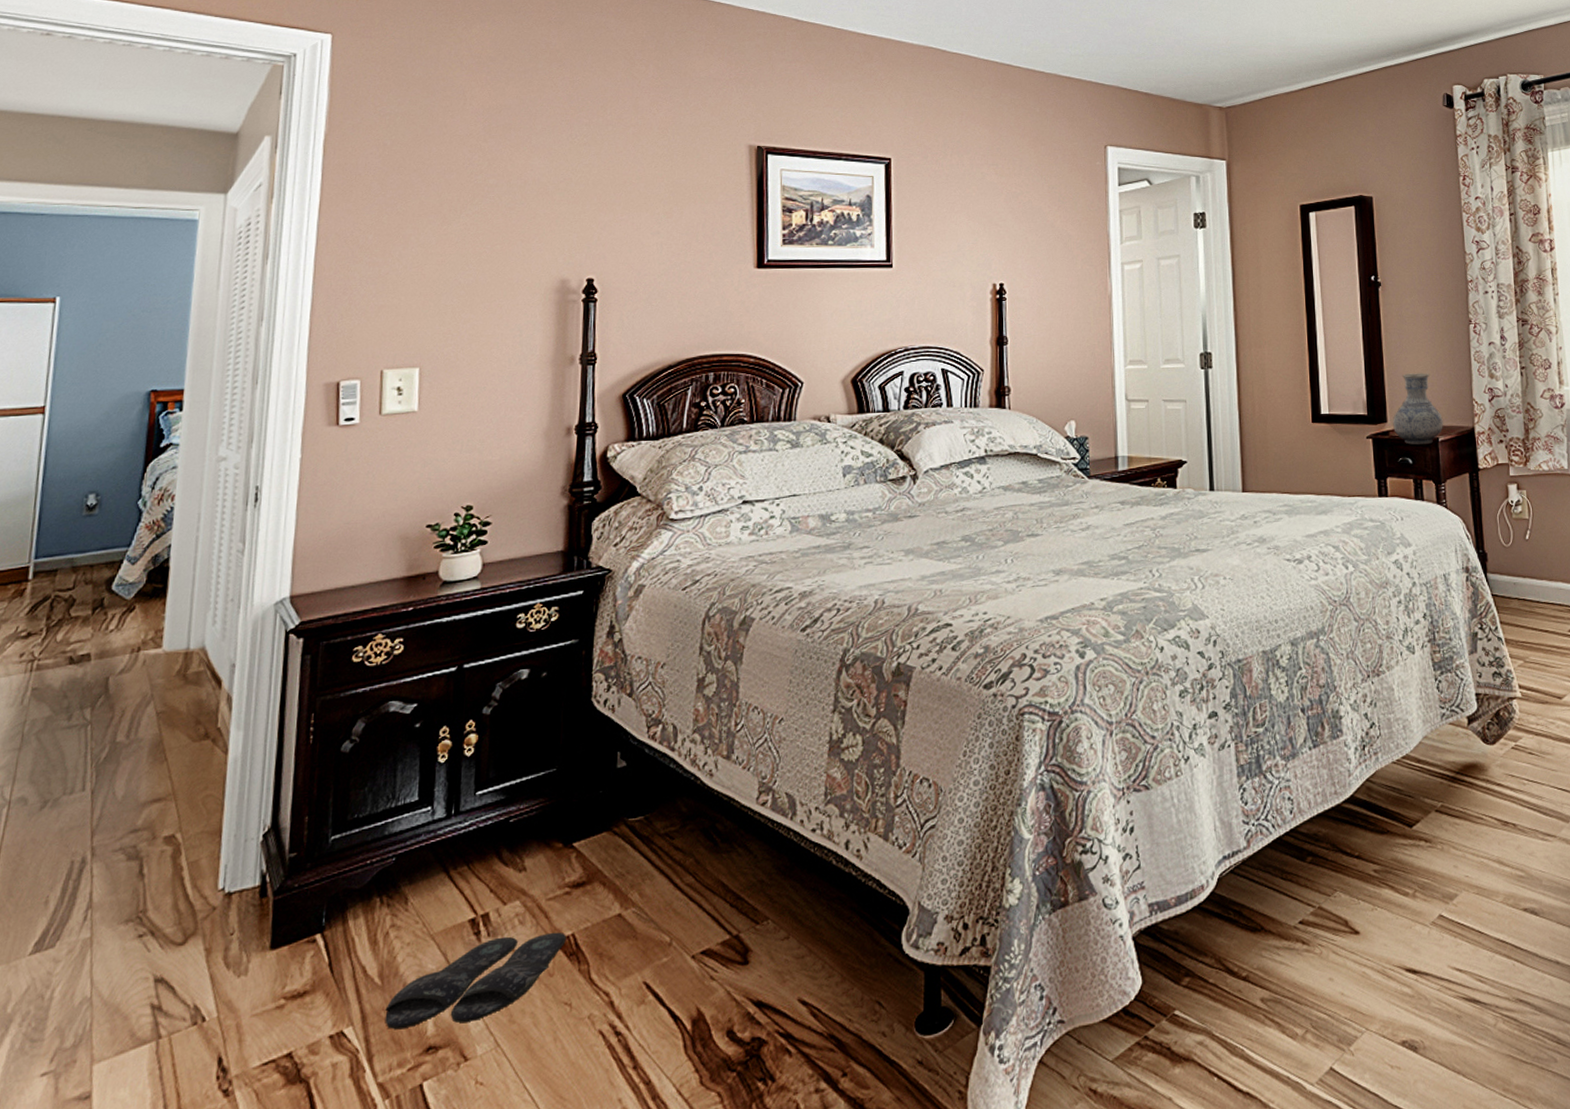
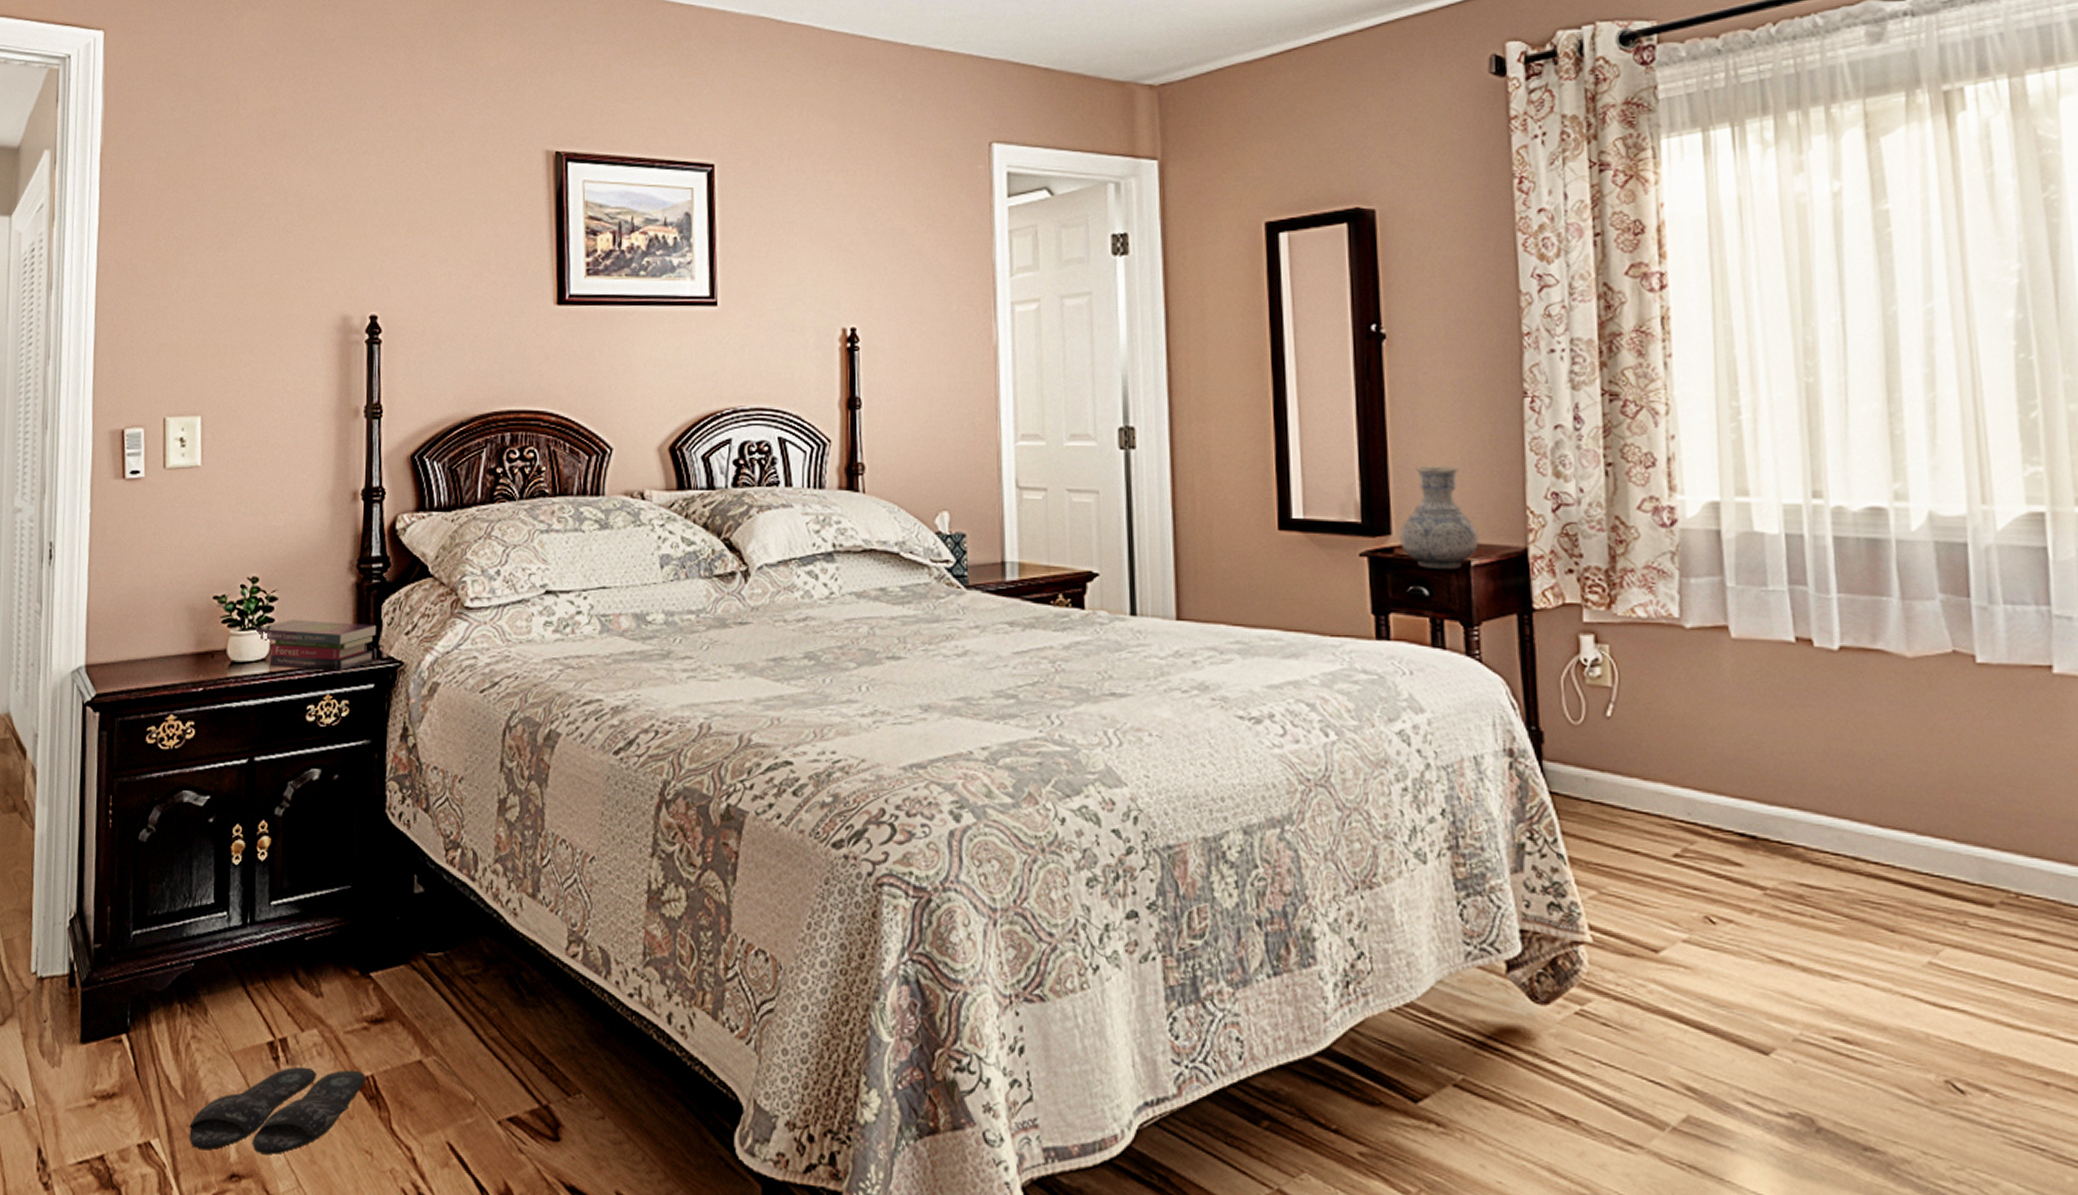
books: none [467,539,587,584] -> present [254,619,377,671]

